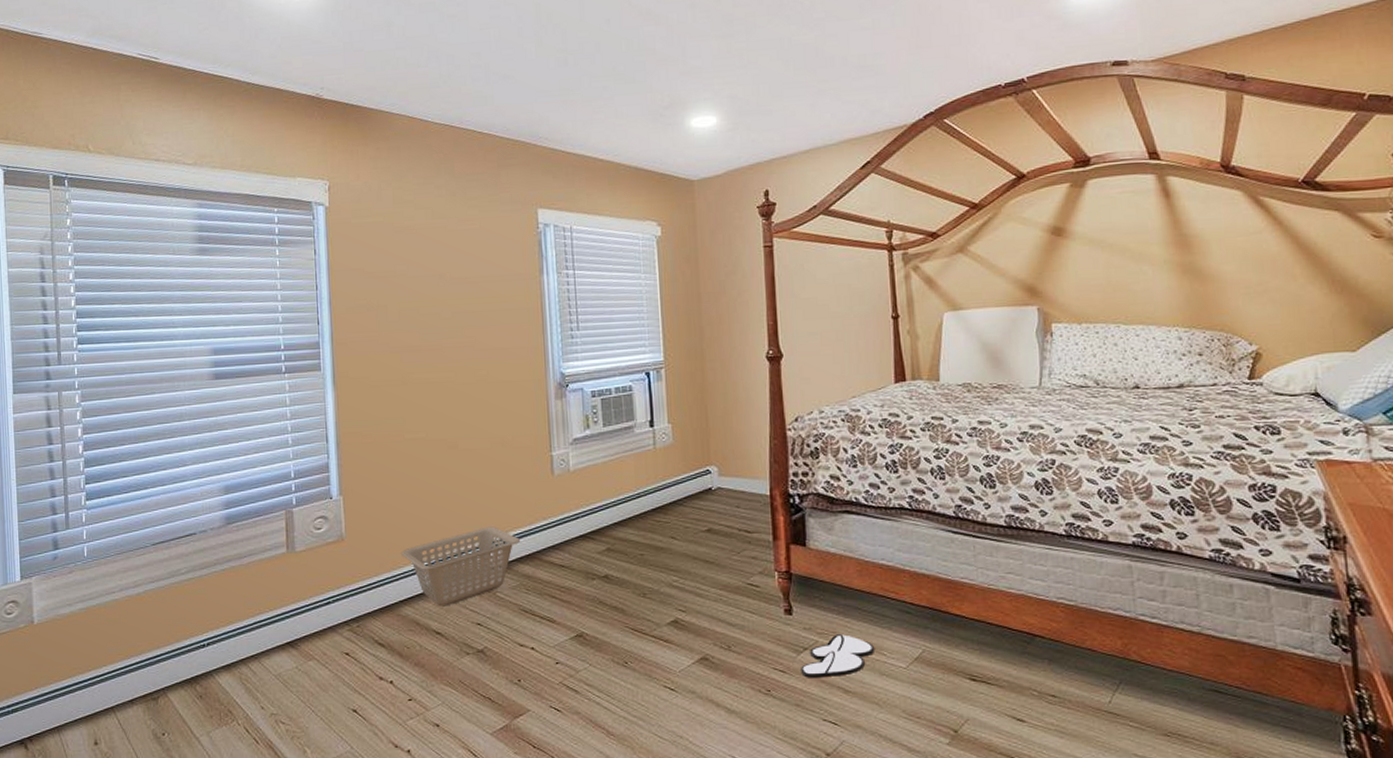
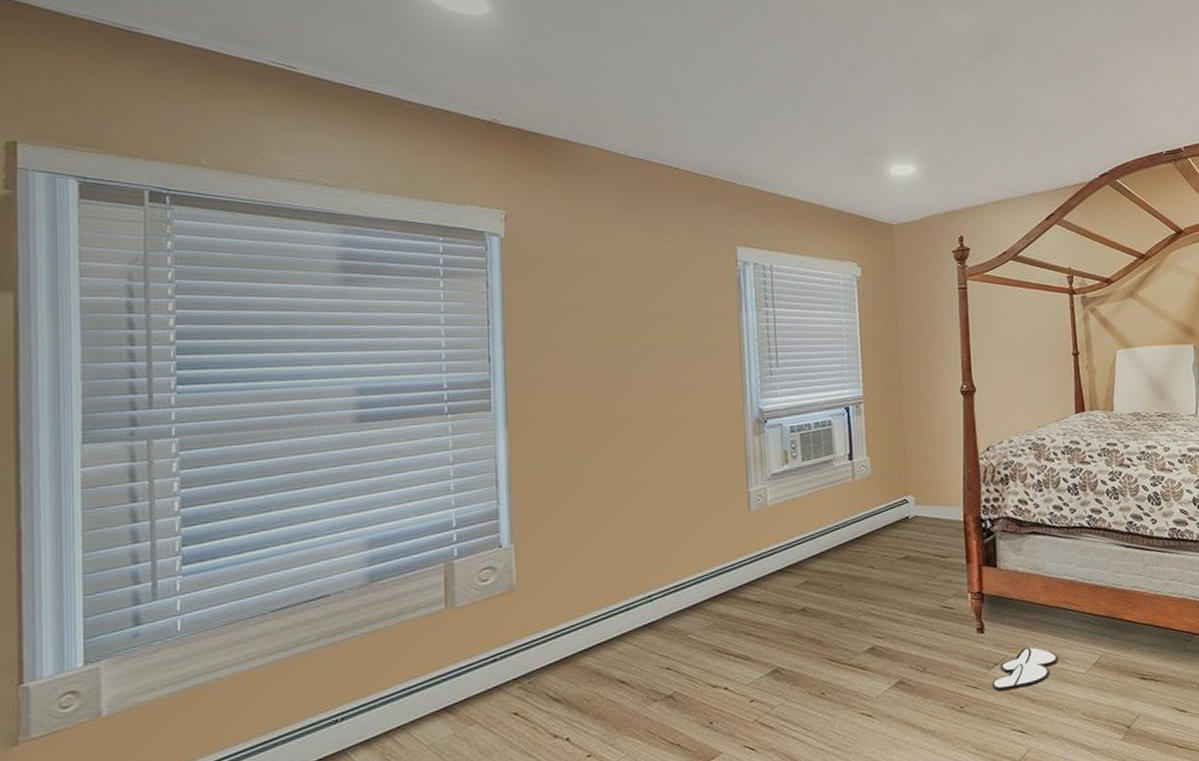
laundry basket: present [401,526,521,607] -> none [582,566,715,654]

